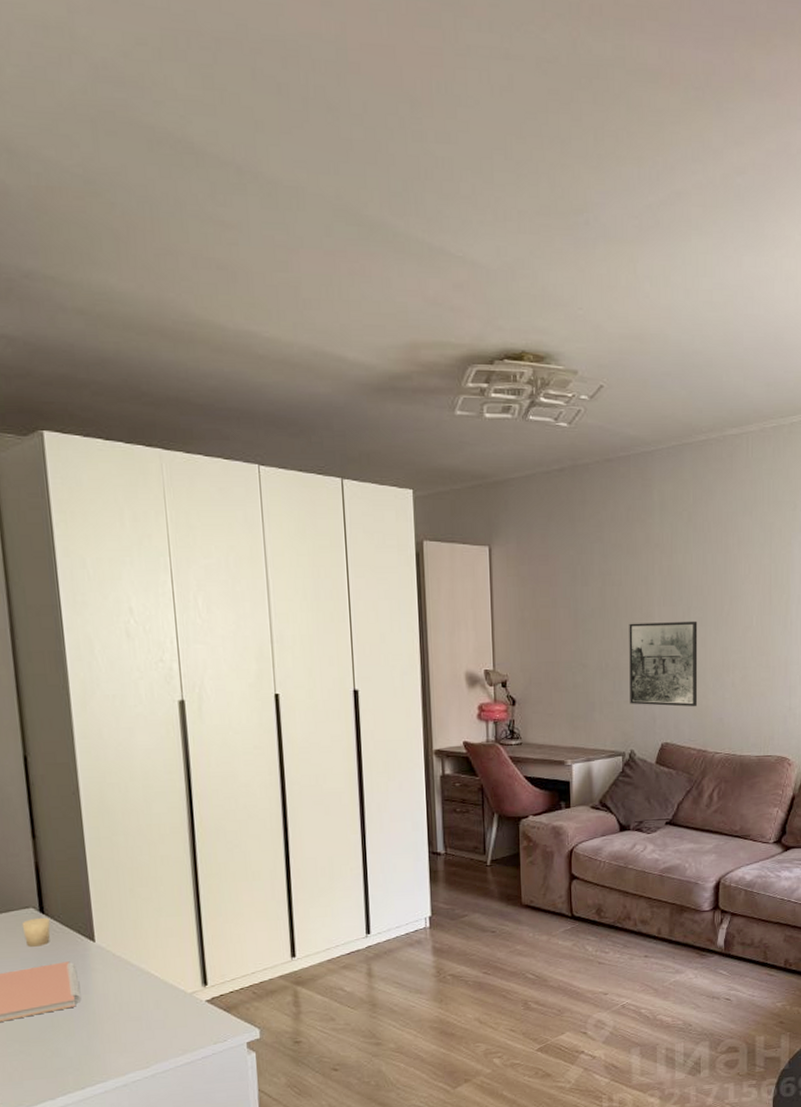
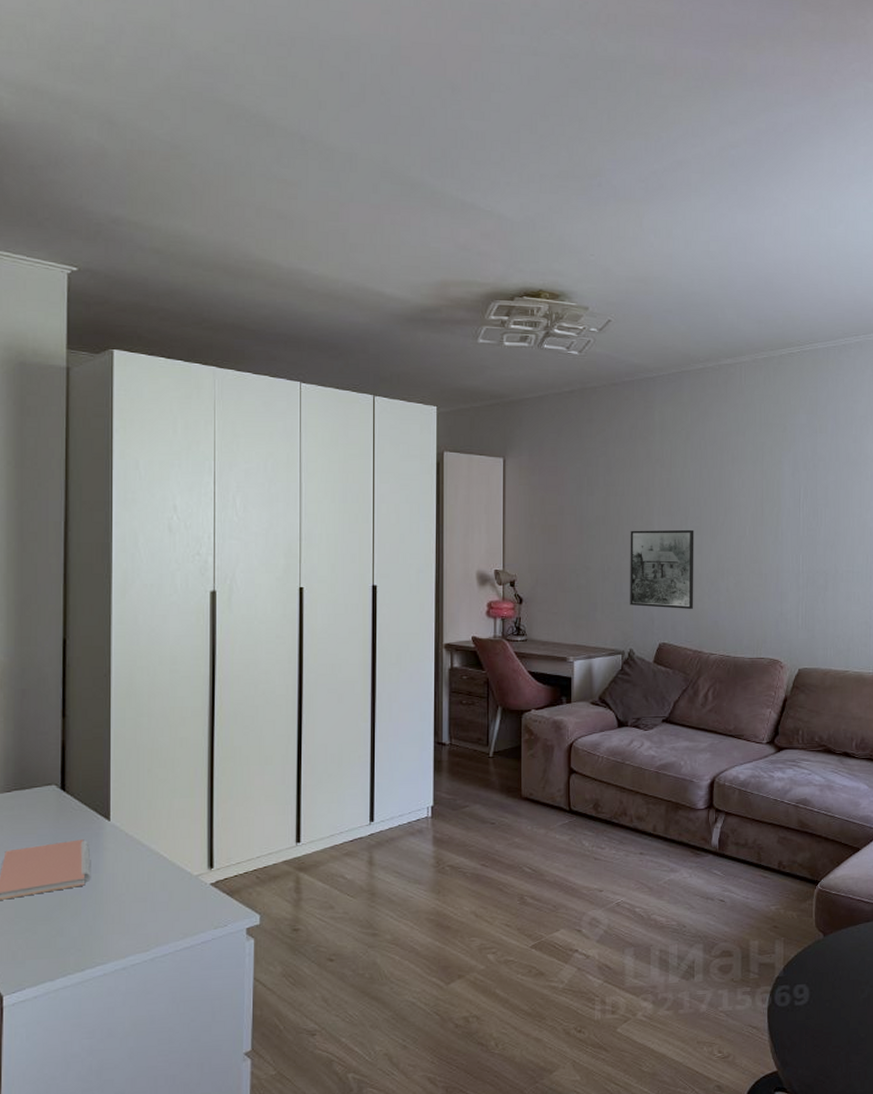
candle: present [21,917,51,948] -> none [43,794,69,825]

